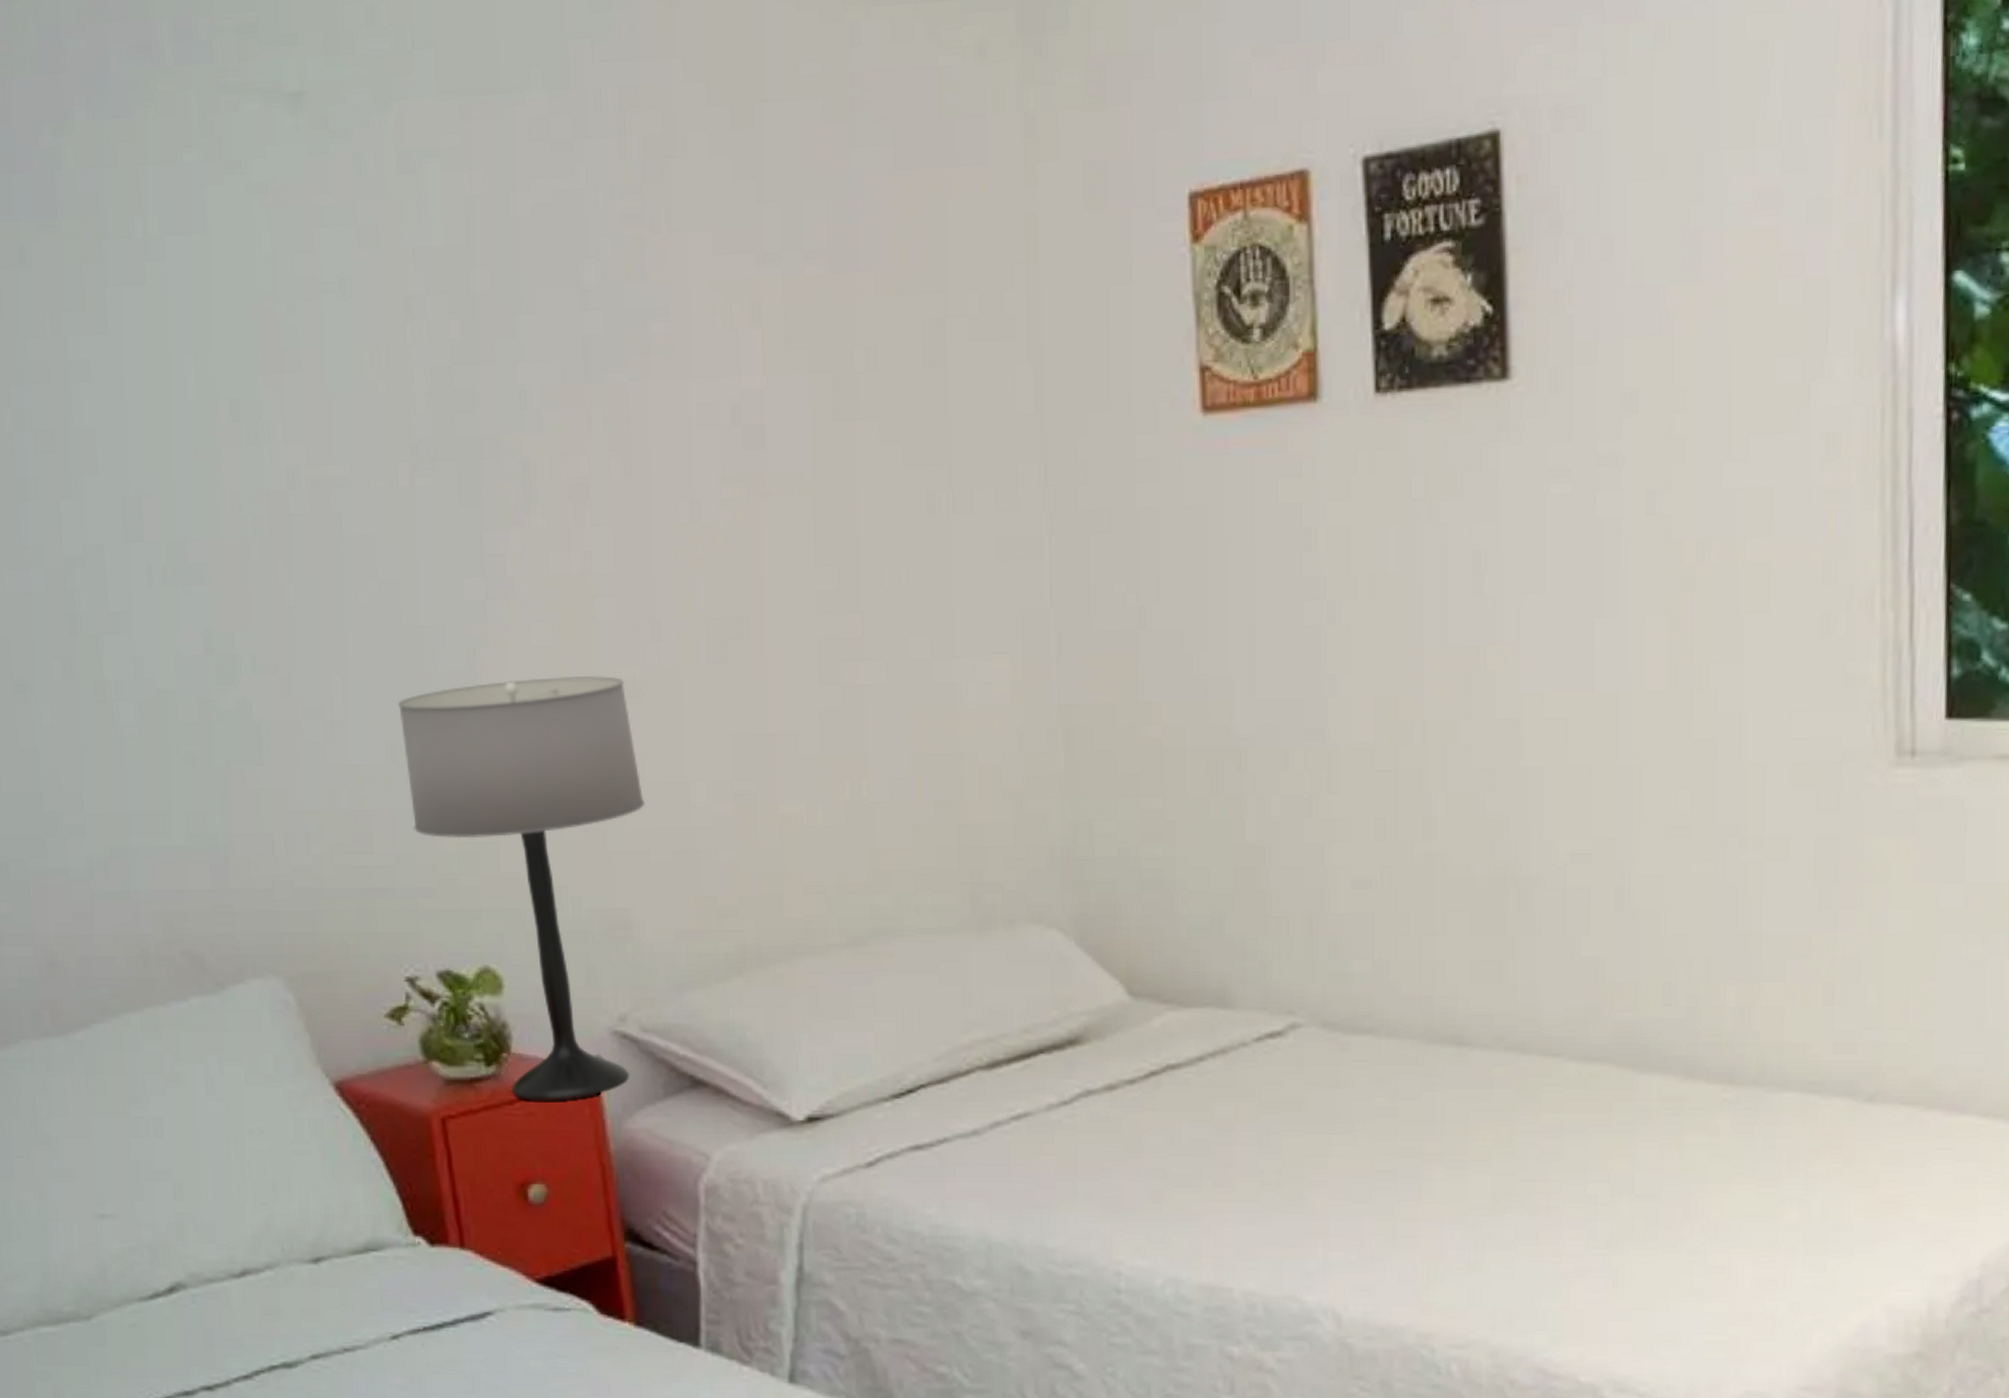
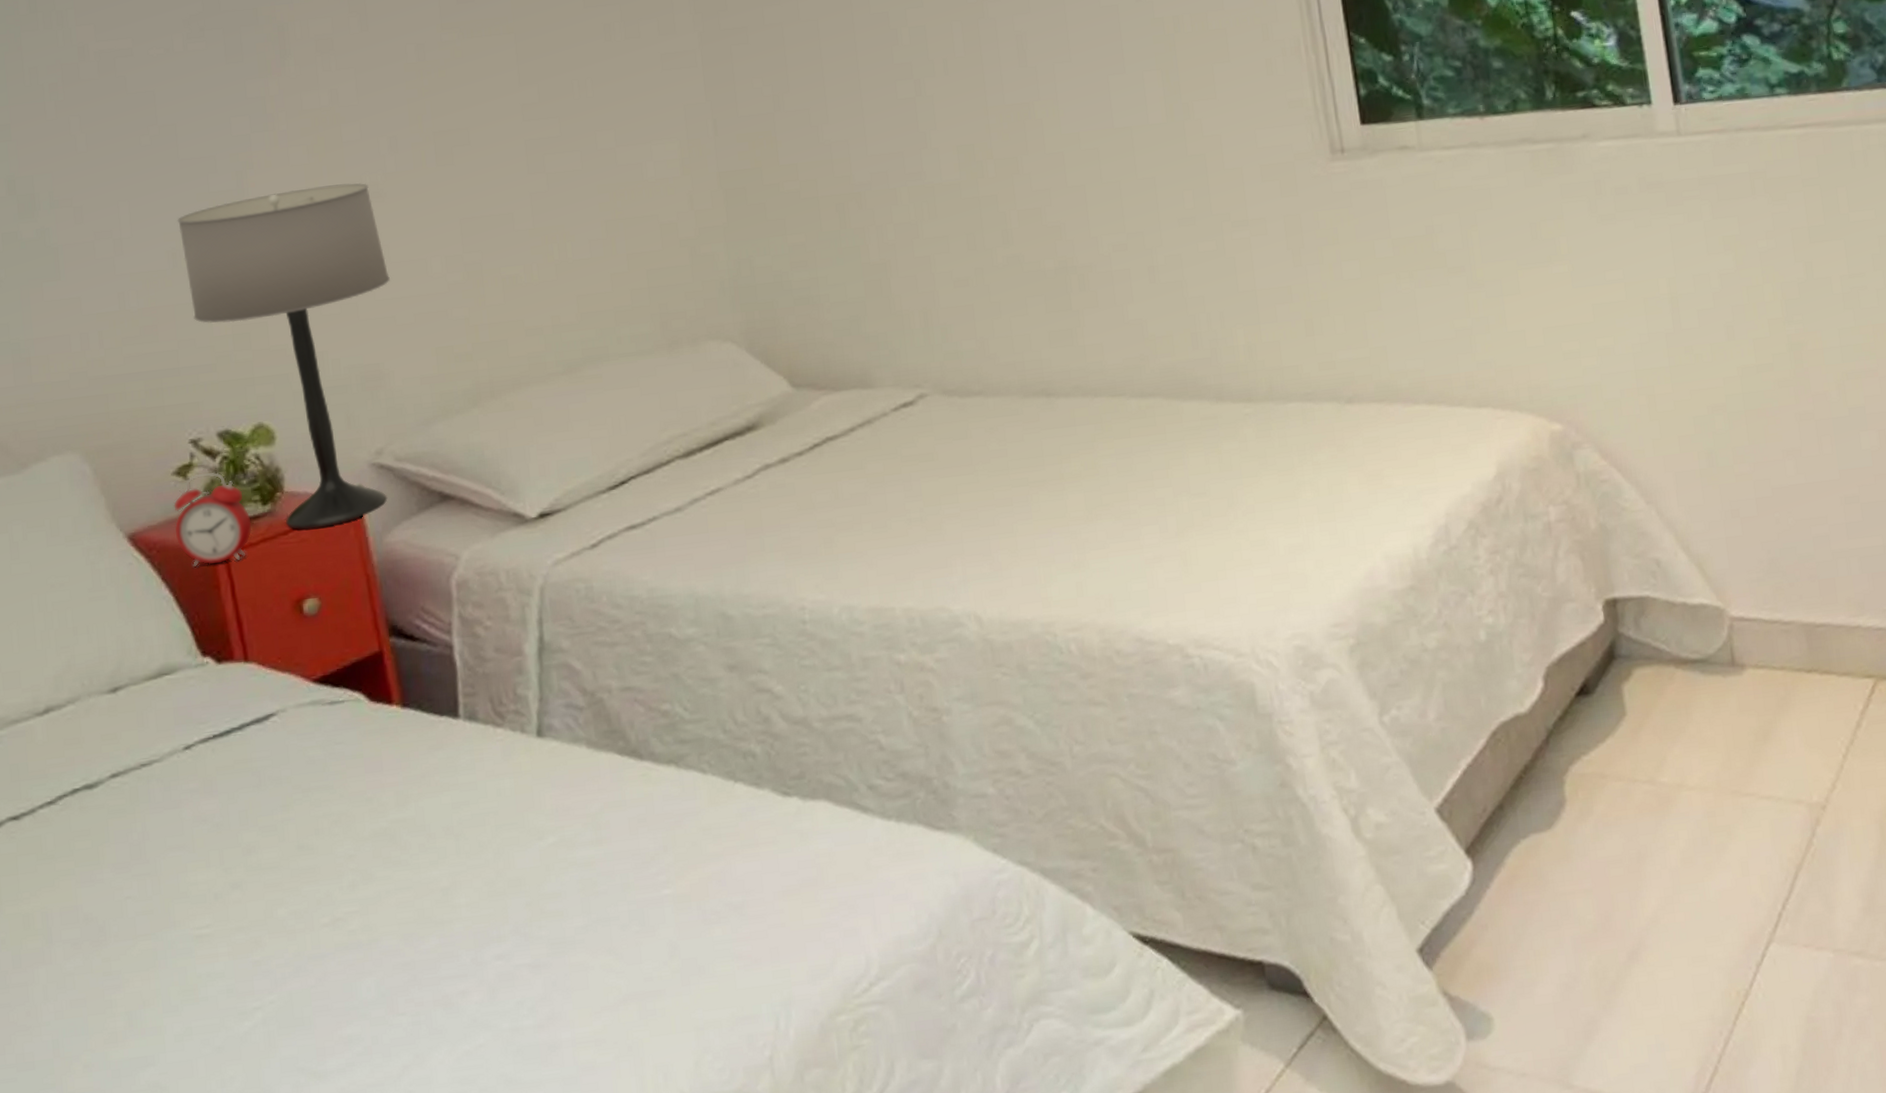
alarm clock: none [386,1019,473,1129] -> present [173,472,252,567]

